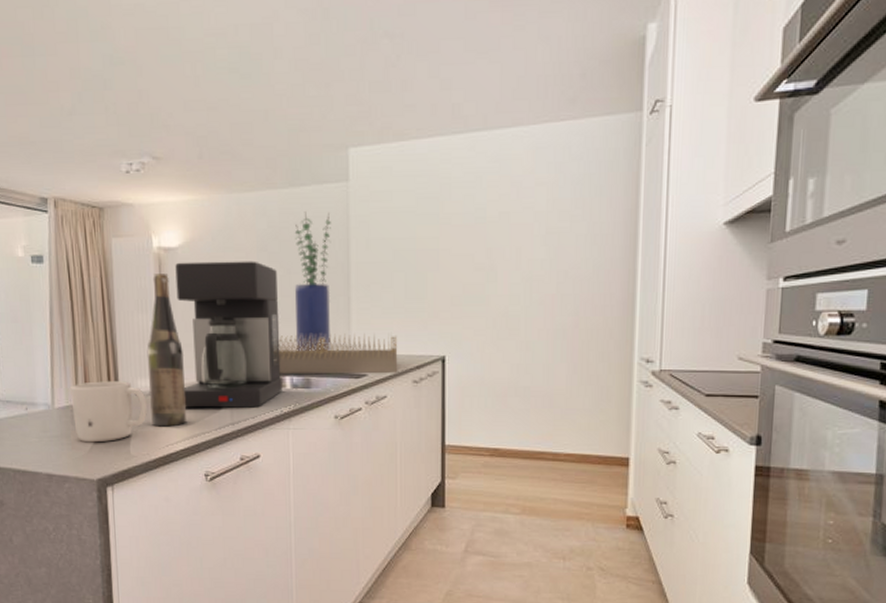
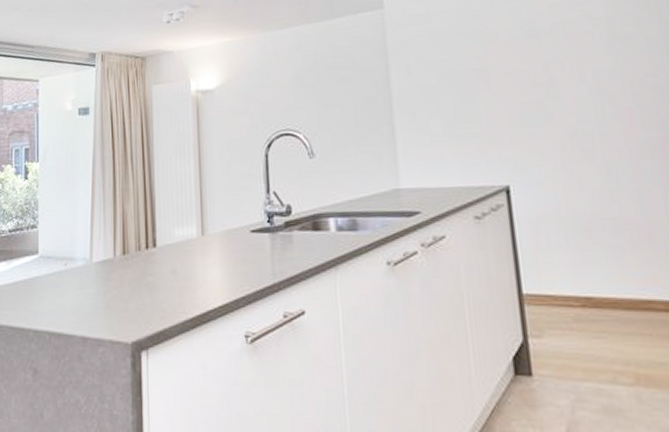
mug: present [70,381,148,443] -> none [109,230,185,301]
wine bottle: present [146,274,187,427] -> none [184,116,226,281]
coffee maker: present [175,261,283,408] -> none [212,96,327,258]
dish rack: present [279,333,398,373] -> none [320,165,456,215]
vase: present [294,211,331,351] -> none [330,41,377,189]

